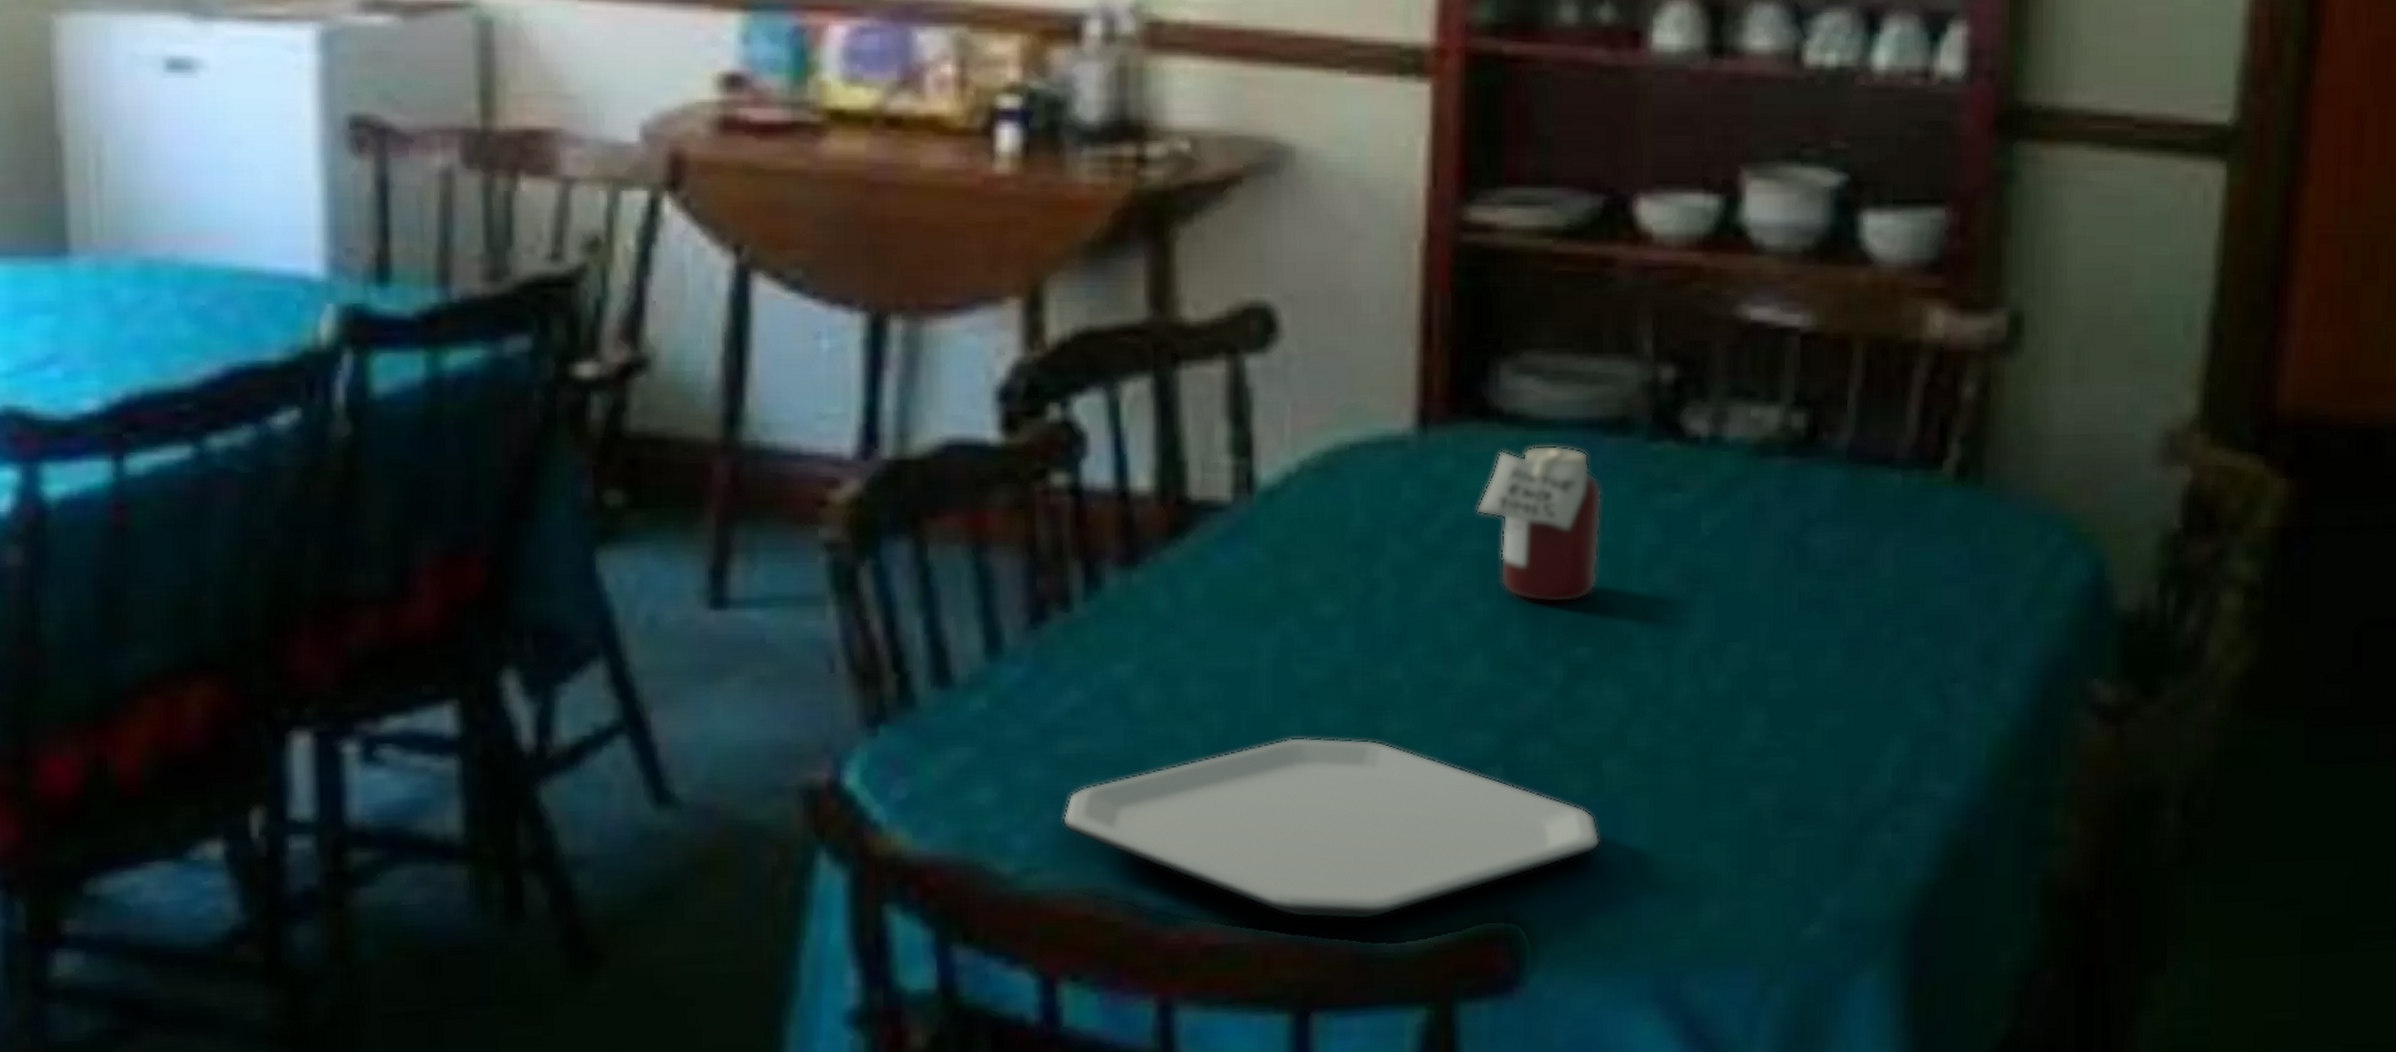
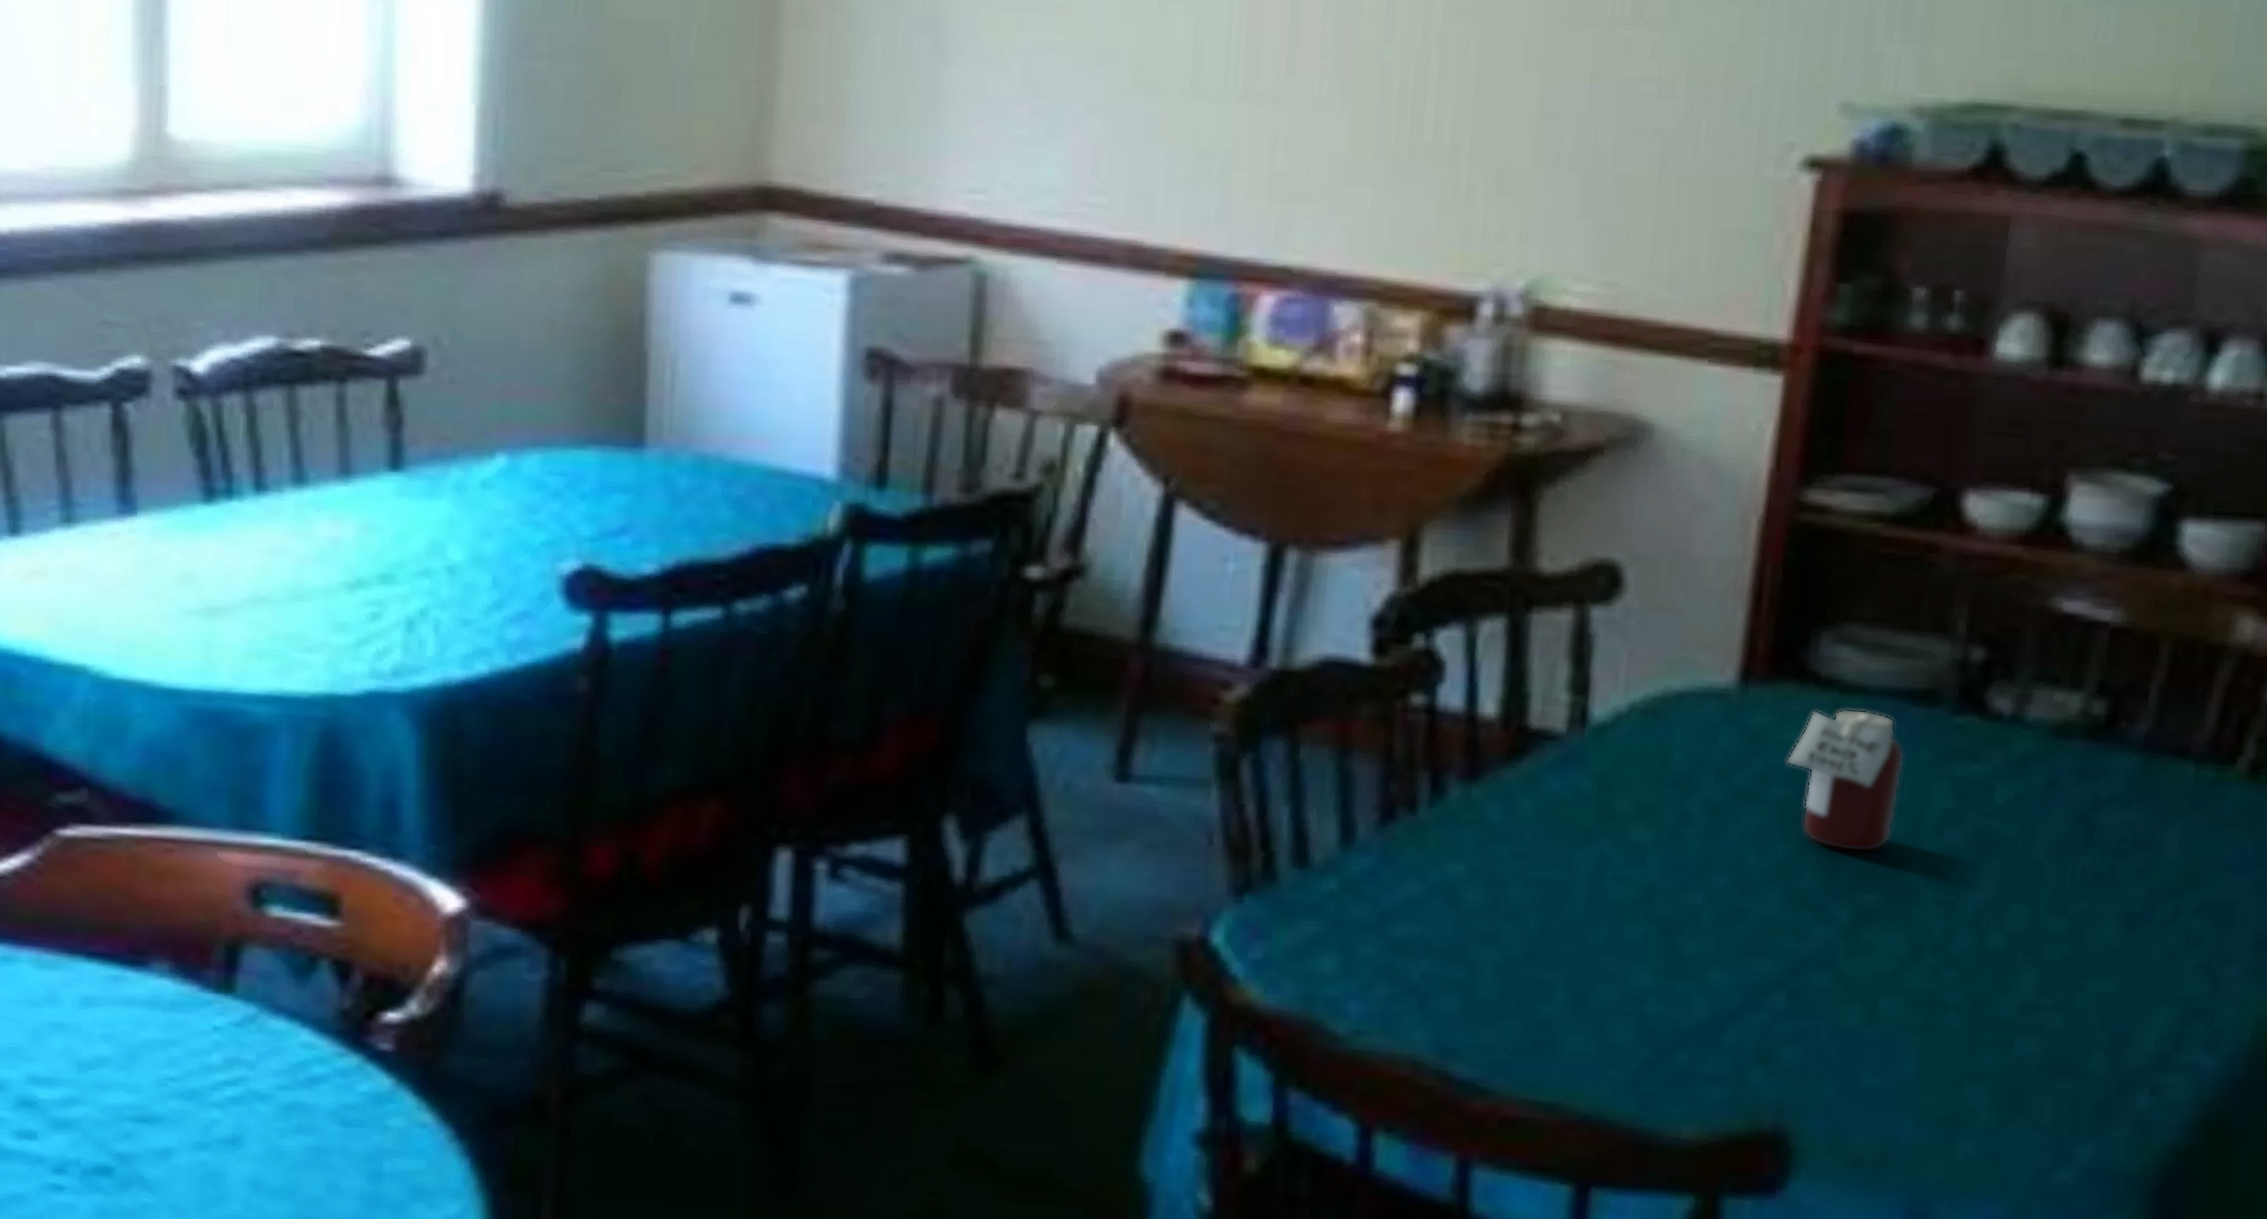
plate: present [1062,736,1600,920] -> none [1391,944,1870,1113]

